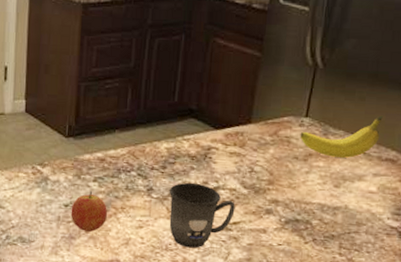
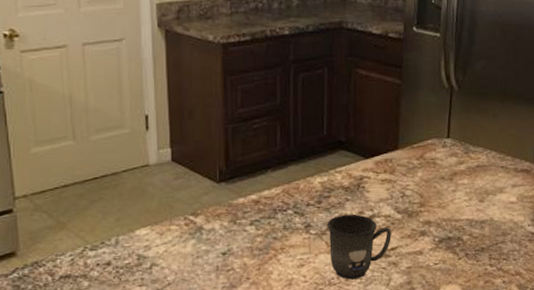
fruit: present [70,191,108,233] -> none [229,235,268,279]
fruit: present [300,115,383,158] -> none [444,129,515,174]

